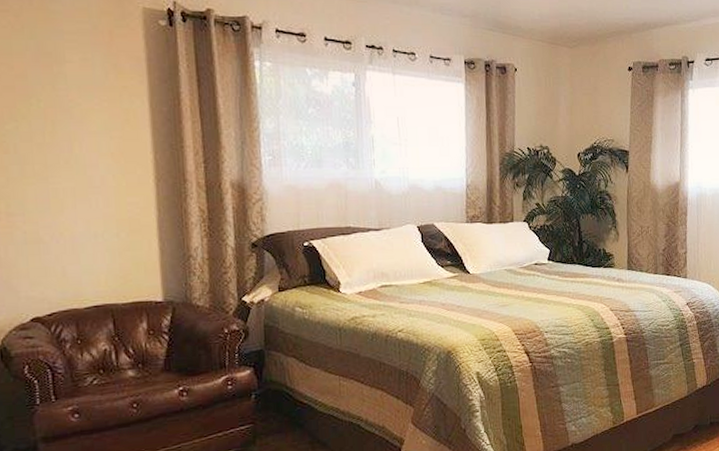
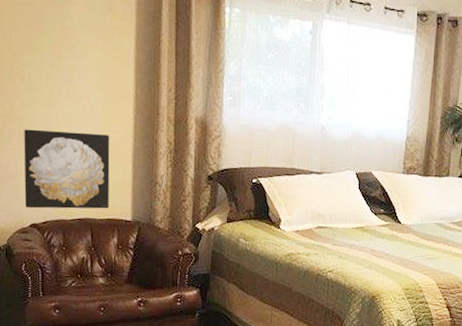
wall art: none [13,207,133,300] -> present [24,129,110,209]

